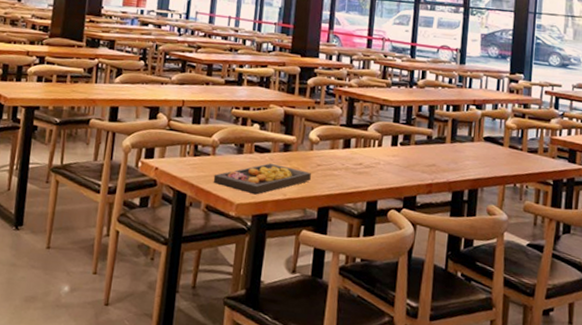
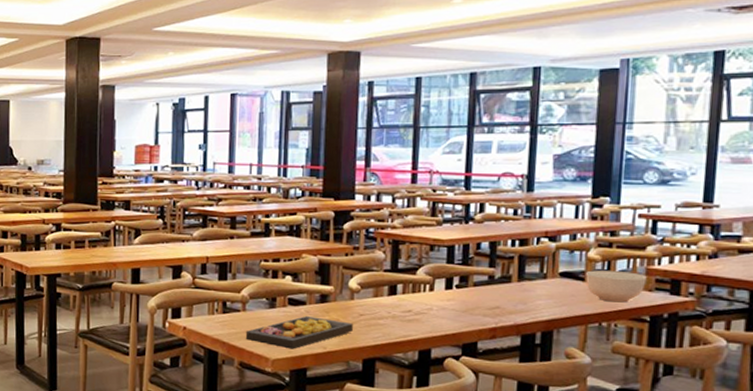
bowl: none [504,137,551,167] -> present [586,270,647,303]

